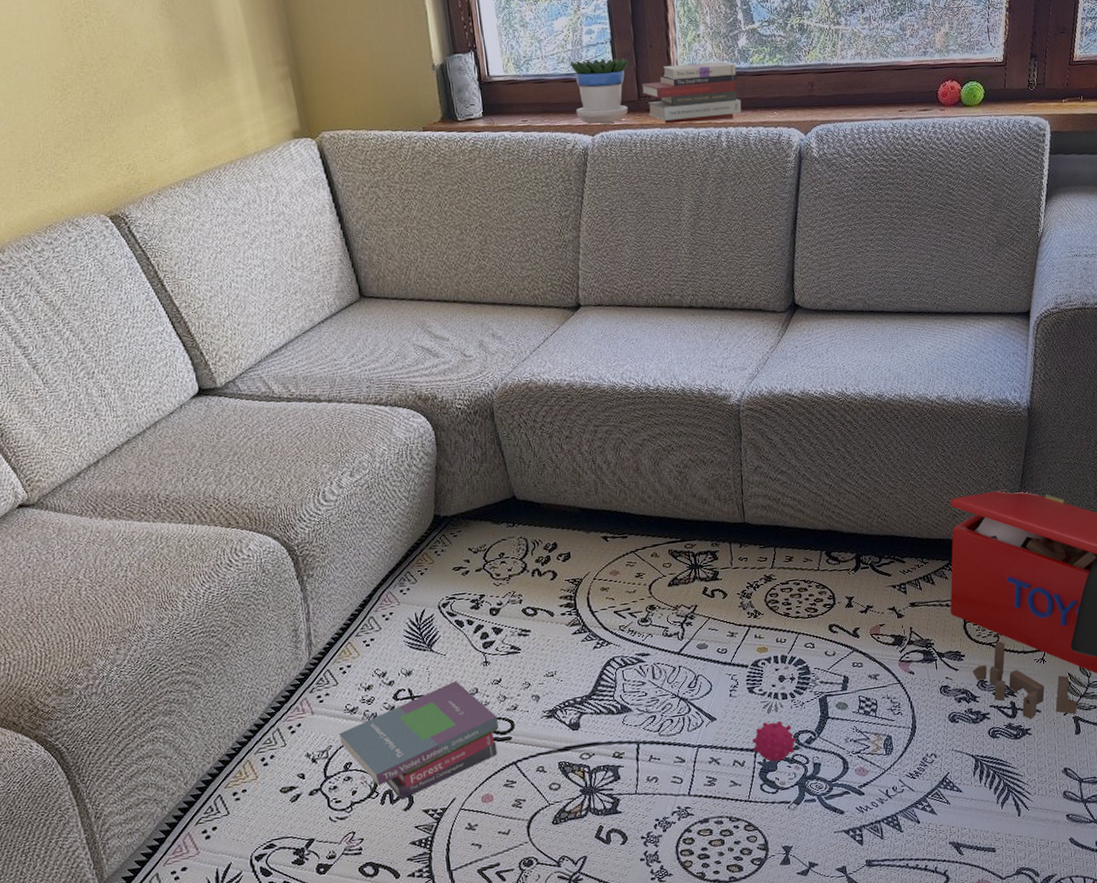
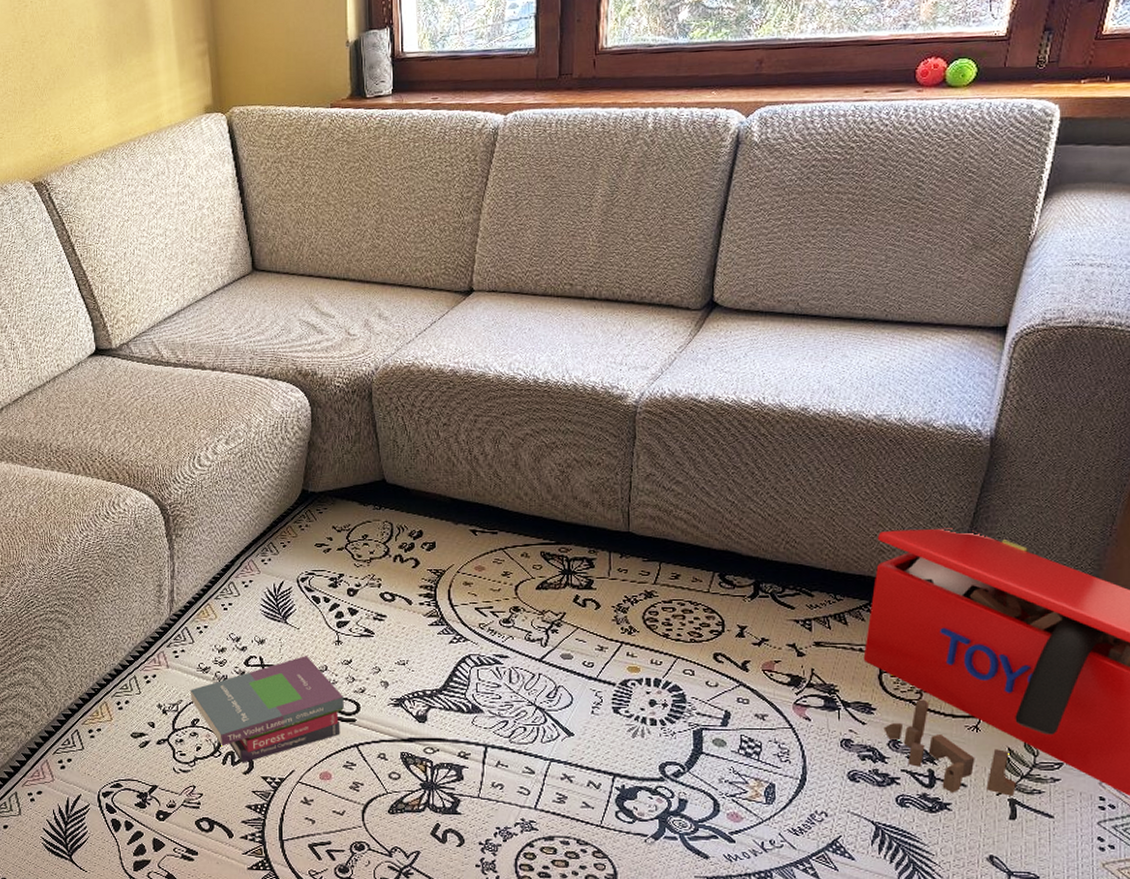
flowerpot: present [570,57,629,124] -> none [489,32,553,102]
books: present [641,61,742,123] -> none [563,36,675,102]
toy ball: present [752,721,796,762] -> none [612,746,662,790]

